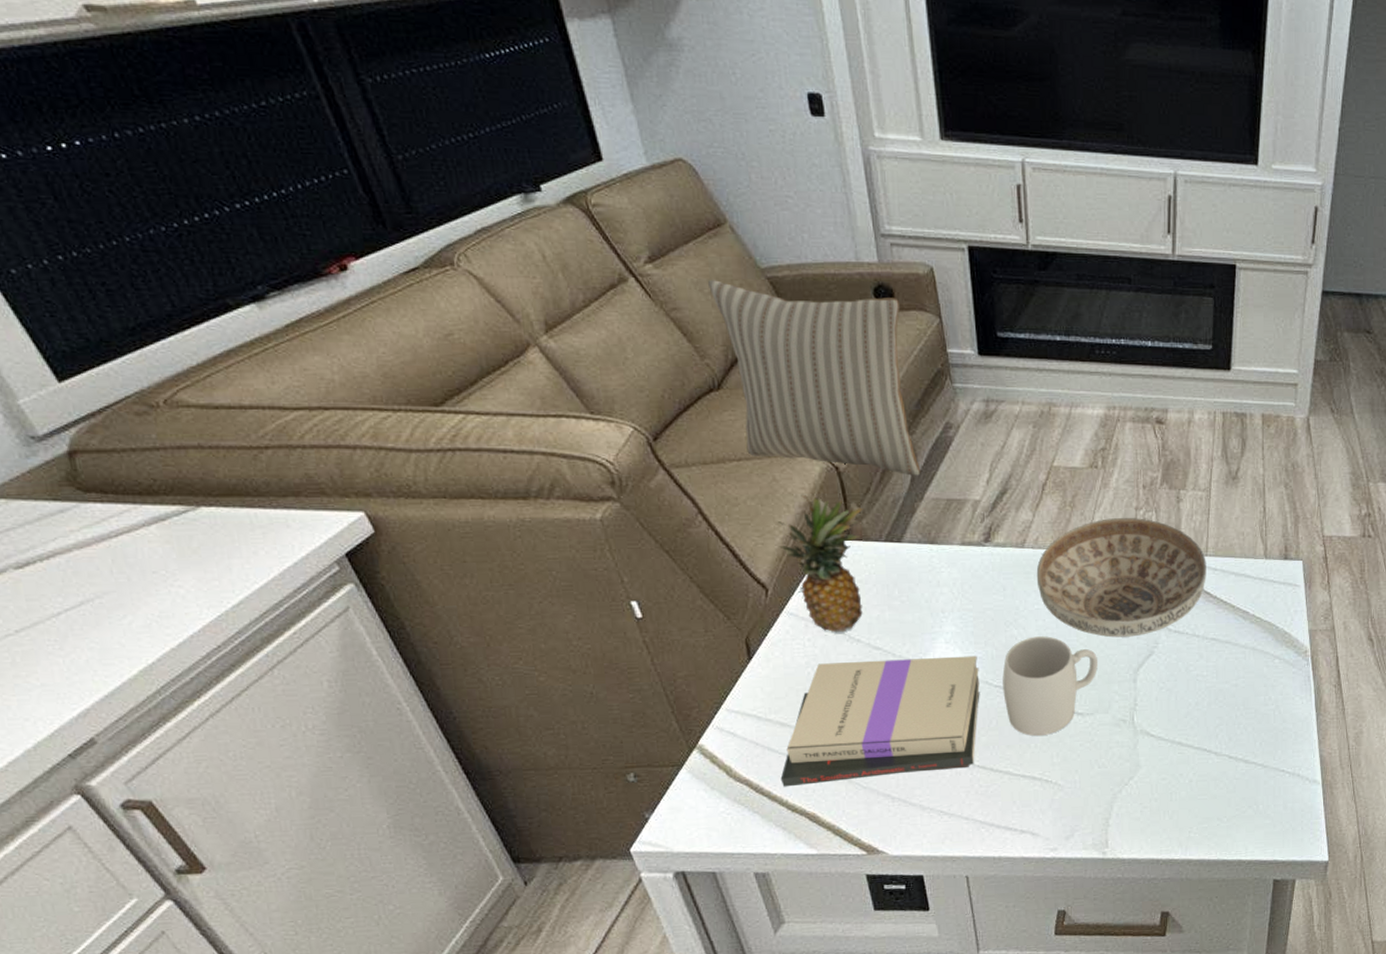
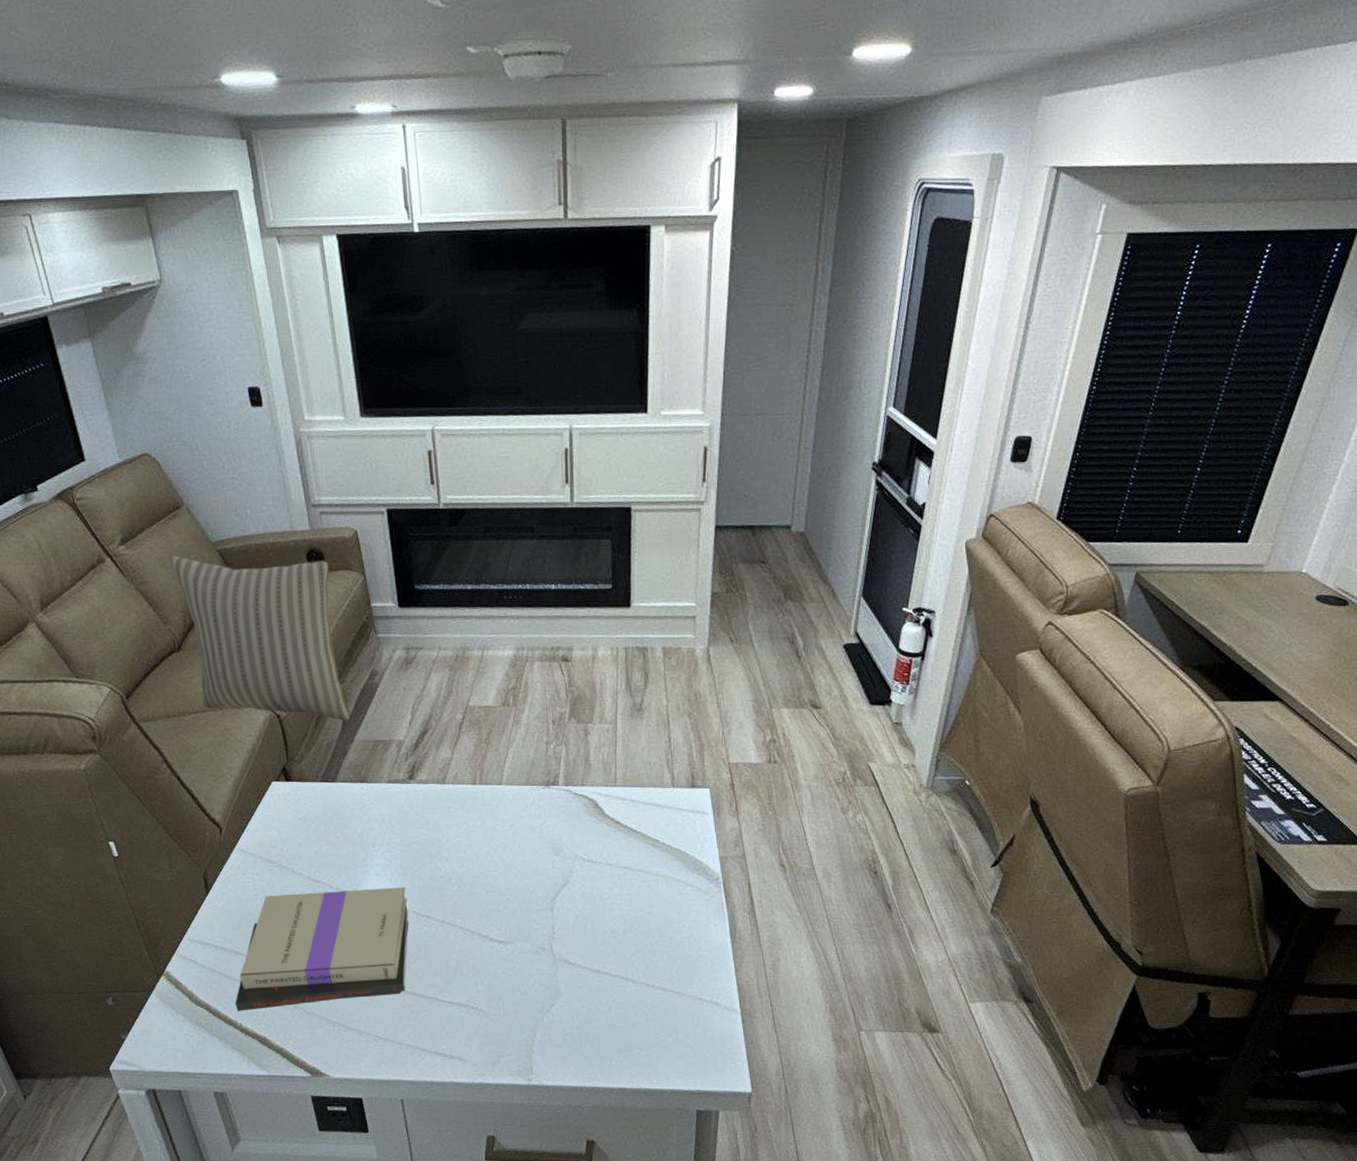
fruit: present [777,495,863,633] -> none [229,742,303,867]
mug: present [1002,636,1098,737] -> none [429,867,516,964]
decorative bowl: present [1036,517,1206,638] -> none [456,751,616,868]

